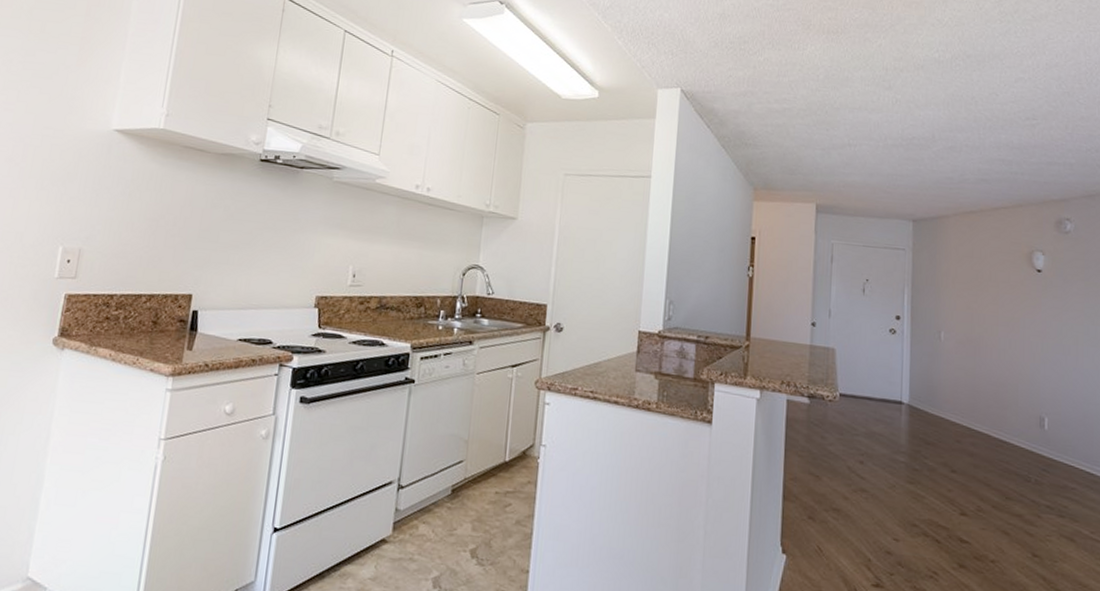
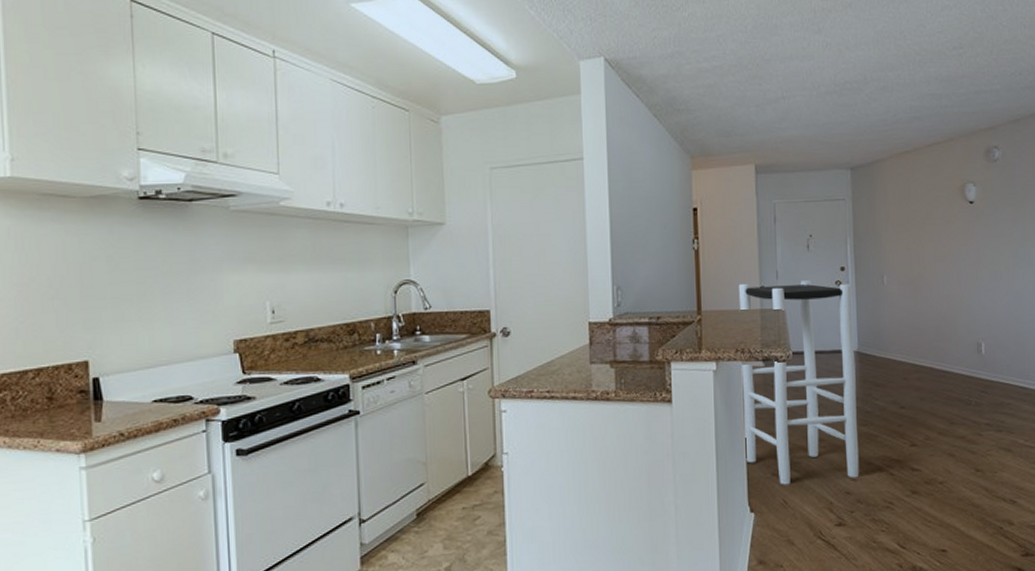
bar stool: none [781,316,907,538] -> present [738,280,859,485]

